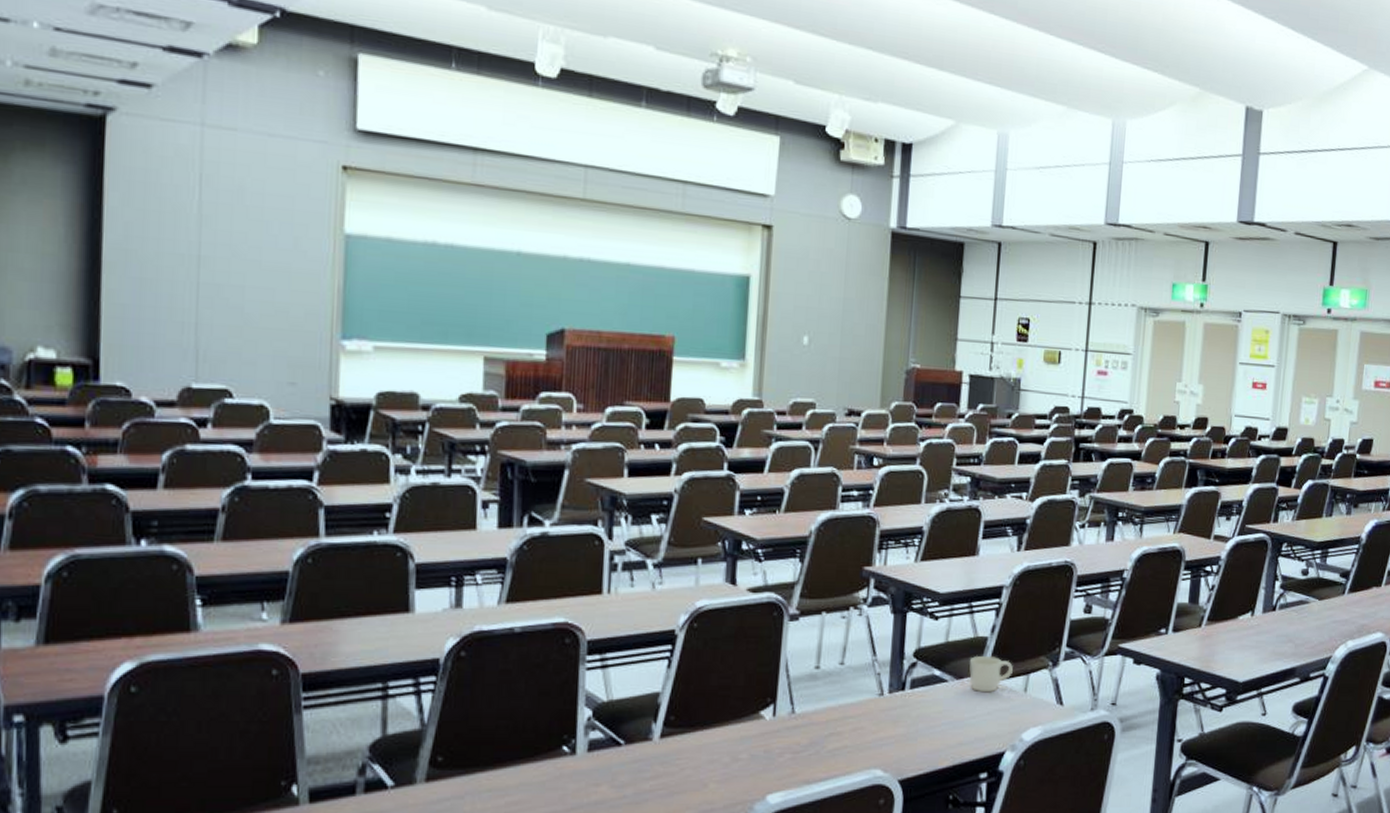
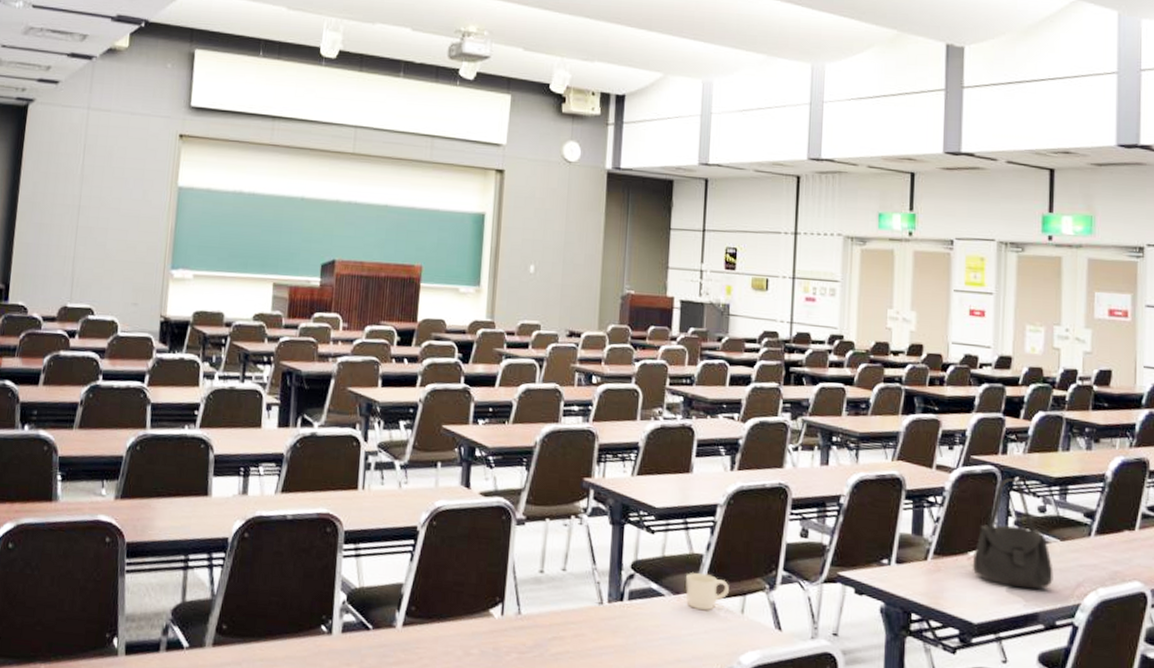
handbag: none [1240,545,1311,646] -> present [972,478,1053,589]

